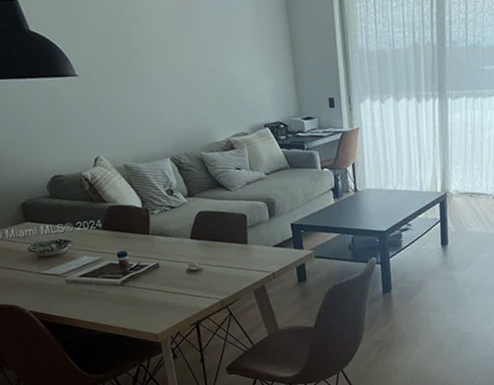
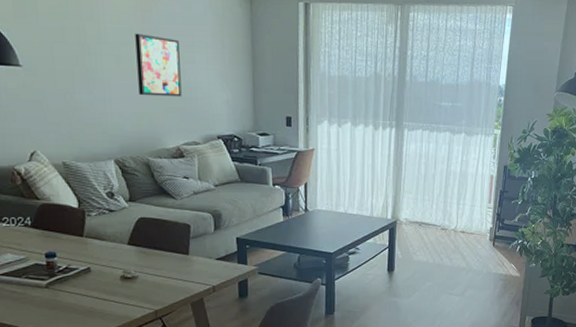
wall art: none [177,30,227,93] -> present [135,33,182,97]

